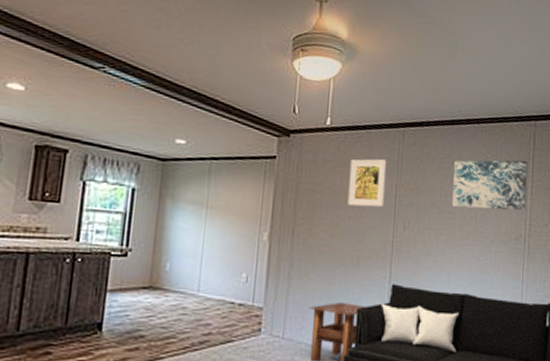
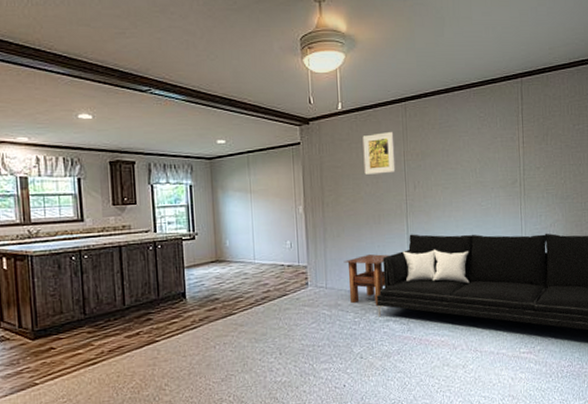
wall art: present [452,160,527,211] -> none [452,114,519,164]

